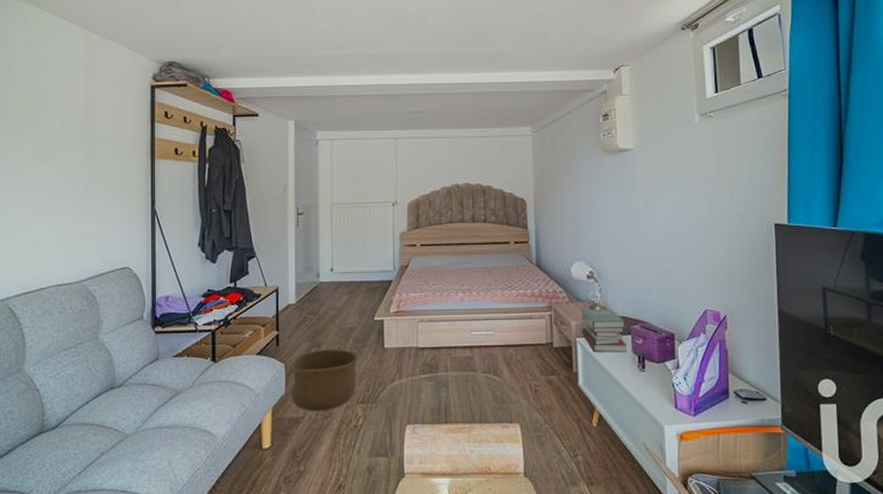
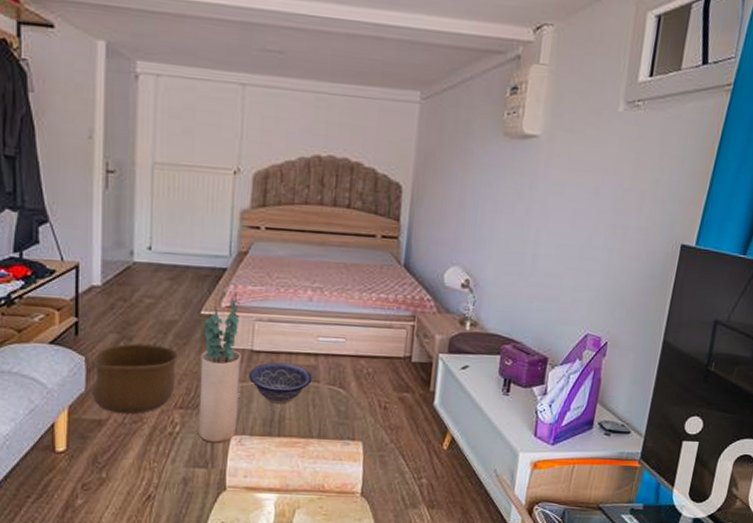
vase: none [376,300,410,434] -> present [198,293,241,444]
decorative bowl: none [417,356,470,393] -> present [249,362,312,404]
books: present [581,308,627,353] -> none [446,321,496,374]

